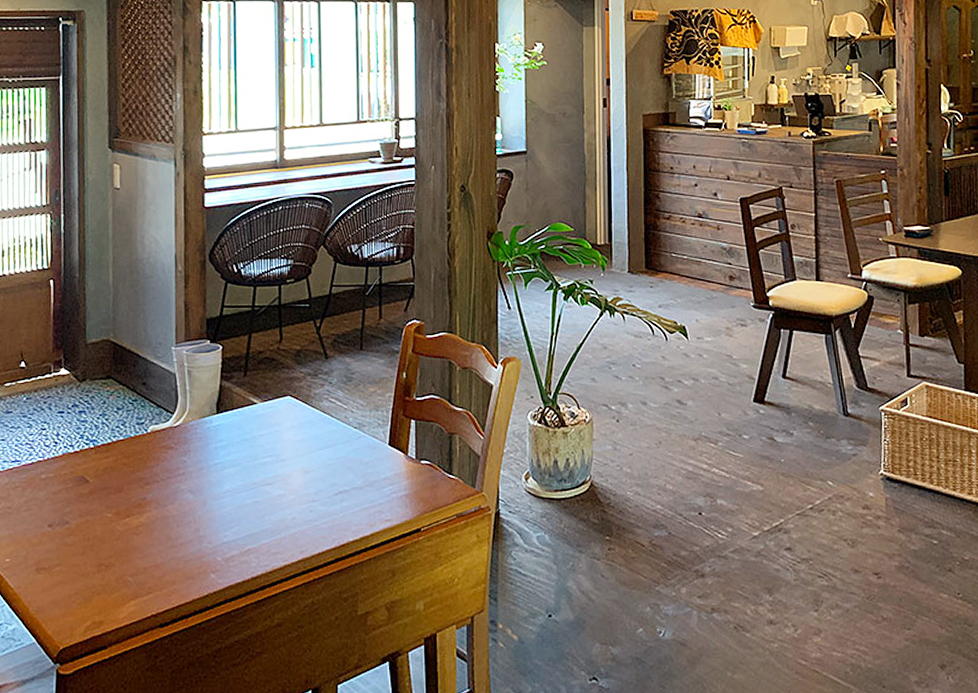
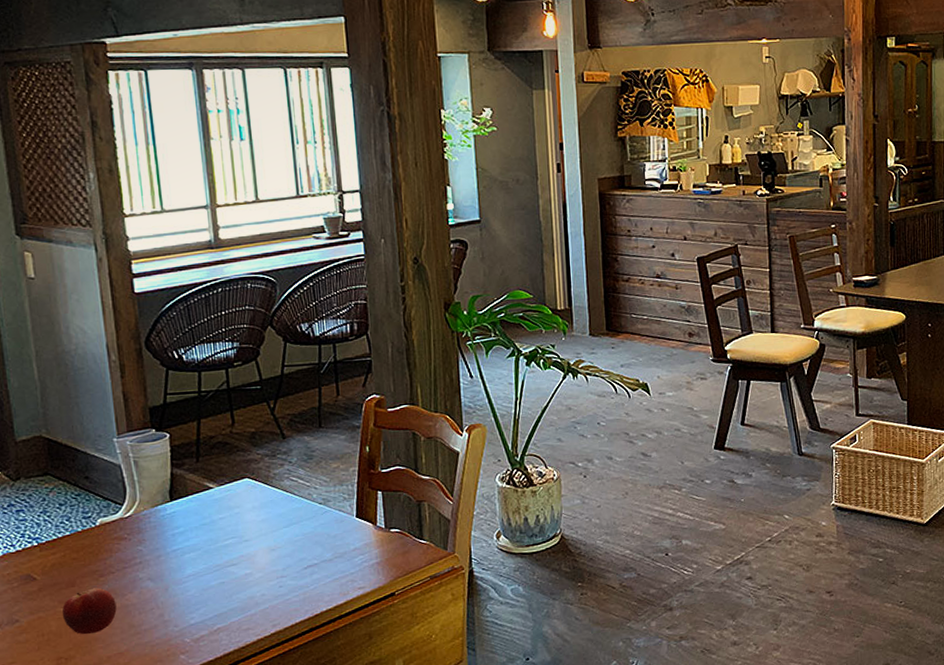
fruit: none [107,495,158,543] -> present [62,587,117,635]

